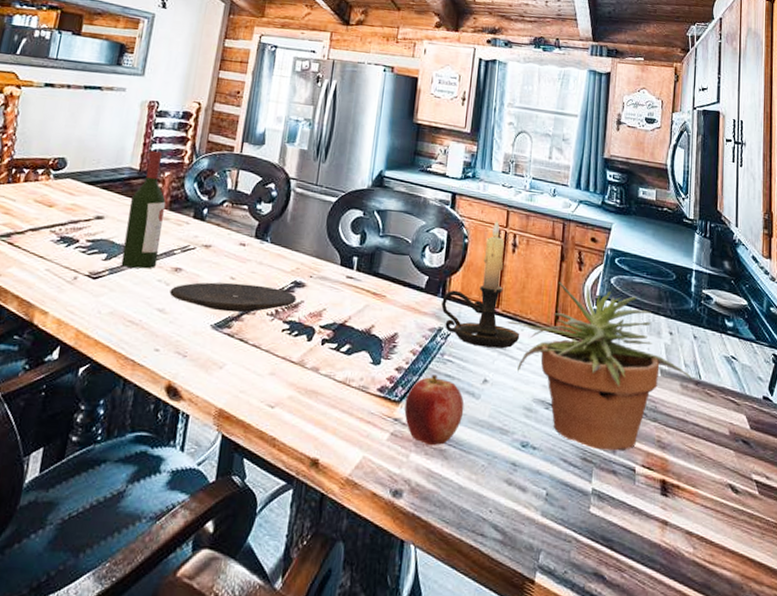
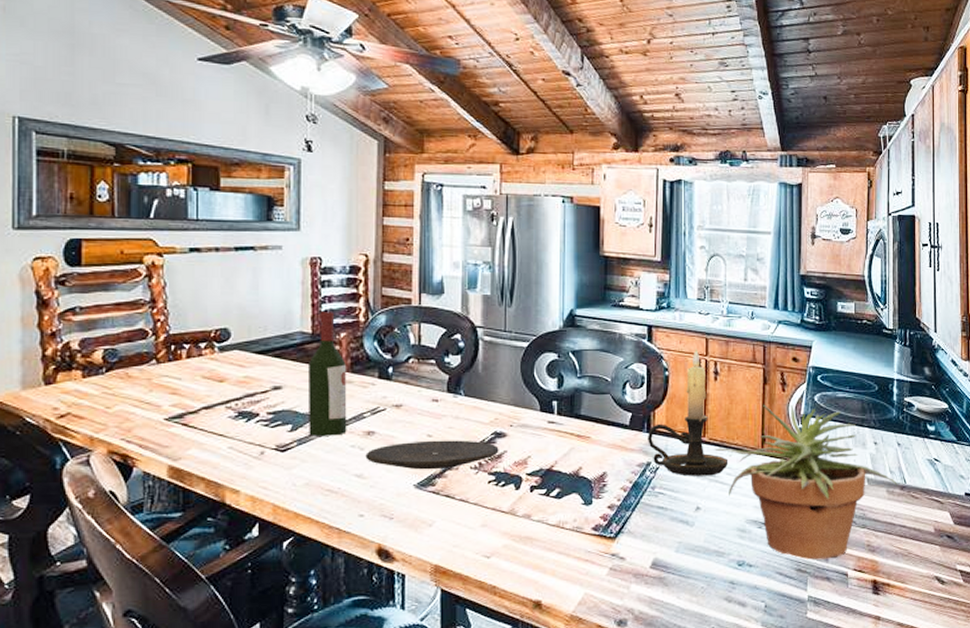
apple: present [404,375,464,446] -> none [621,508,679,575]

